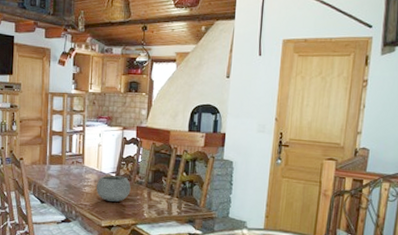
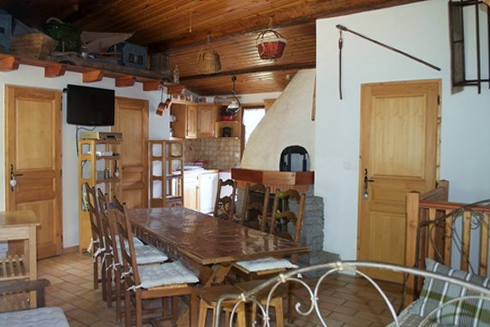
bowl: present [97,175,131,202] -> none [196,216,229,240]

